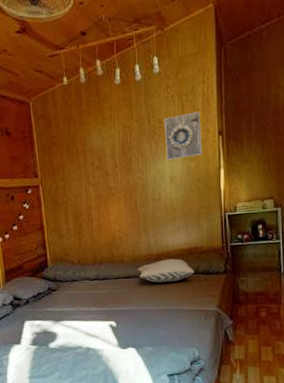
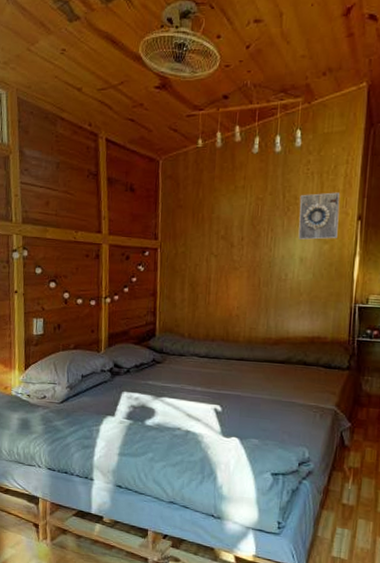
pillow: present [137,258,194,283] -> none [251,345,314,371]

